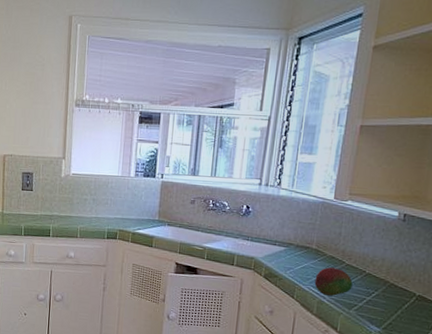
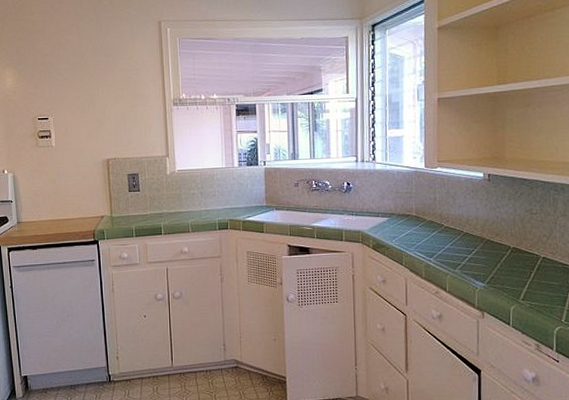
fruit: present [314,267,353,296] -> none [419,231,454,258]

